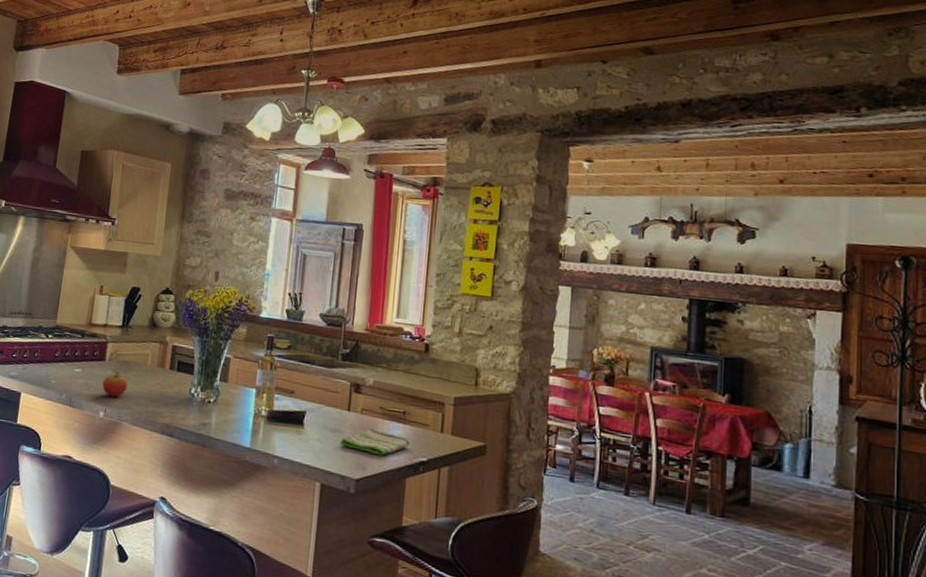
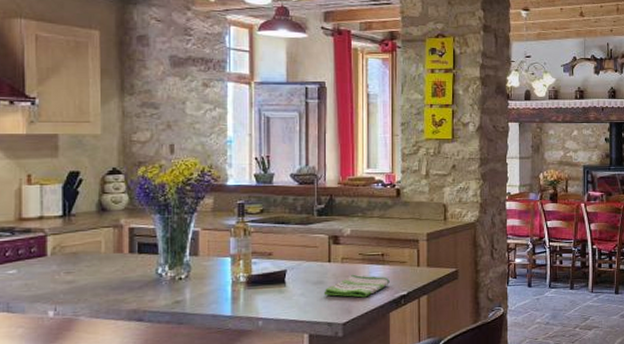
fruit: present [102,368,128,398] -> none [47,262,80,293]

